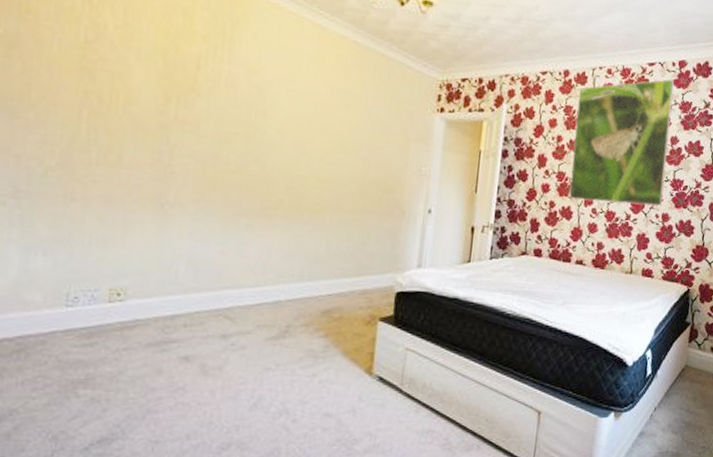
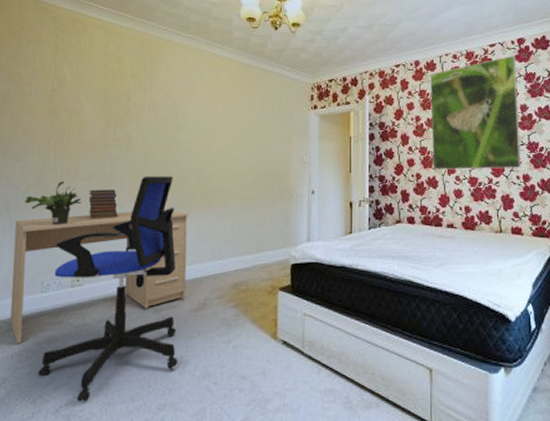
desk: none [20,211,273,369] -> present [10,209,189,344]
potted plant: none [42,166,126,224] -> present [24,181,82,225]
office chair: none [59,171,255,439] -> present [38,176,178,402]
book stack: none [136,181,177,221] -> present [88,189,118,219]

